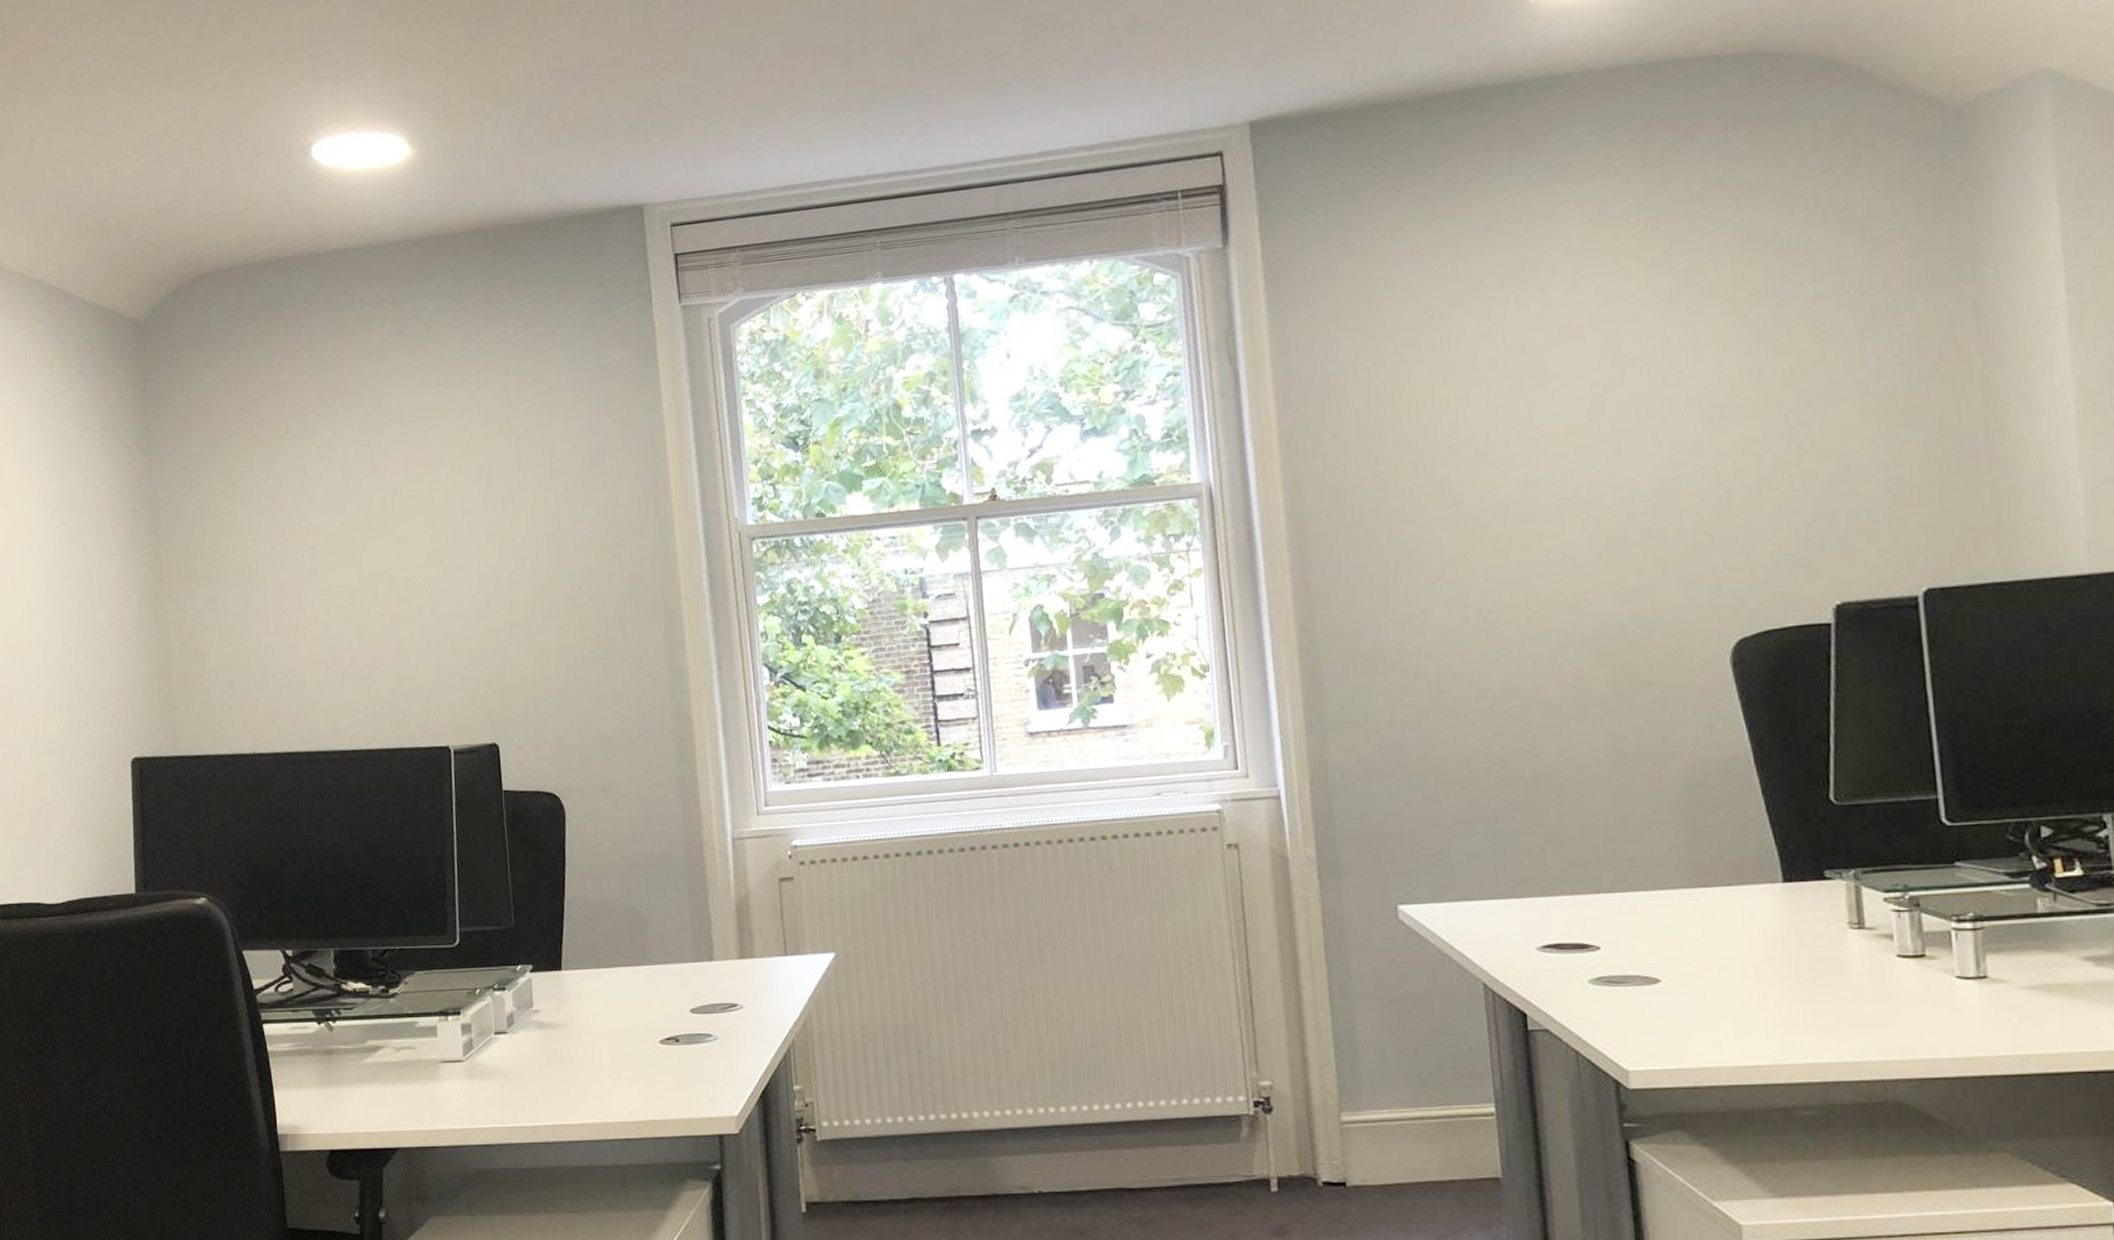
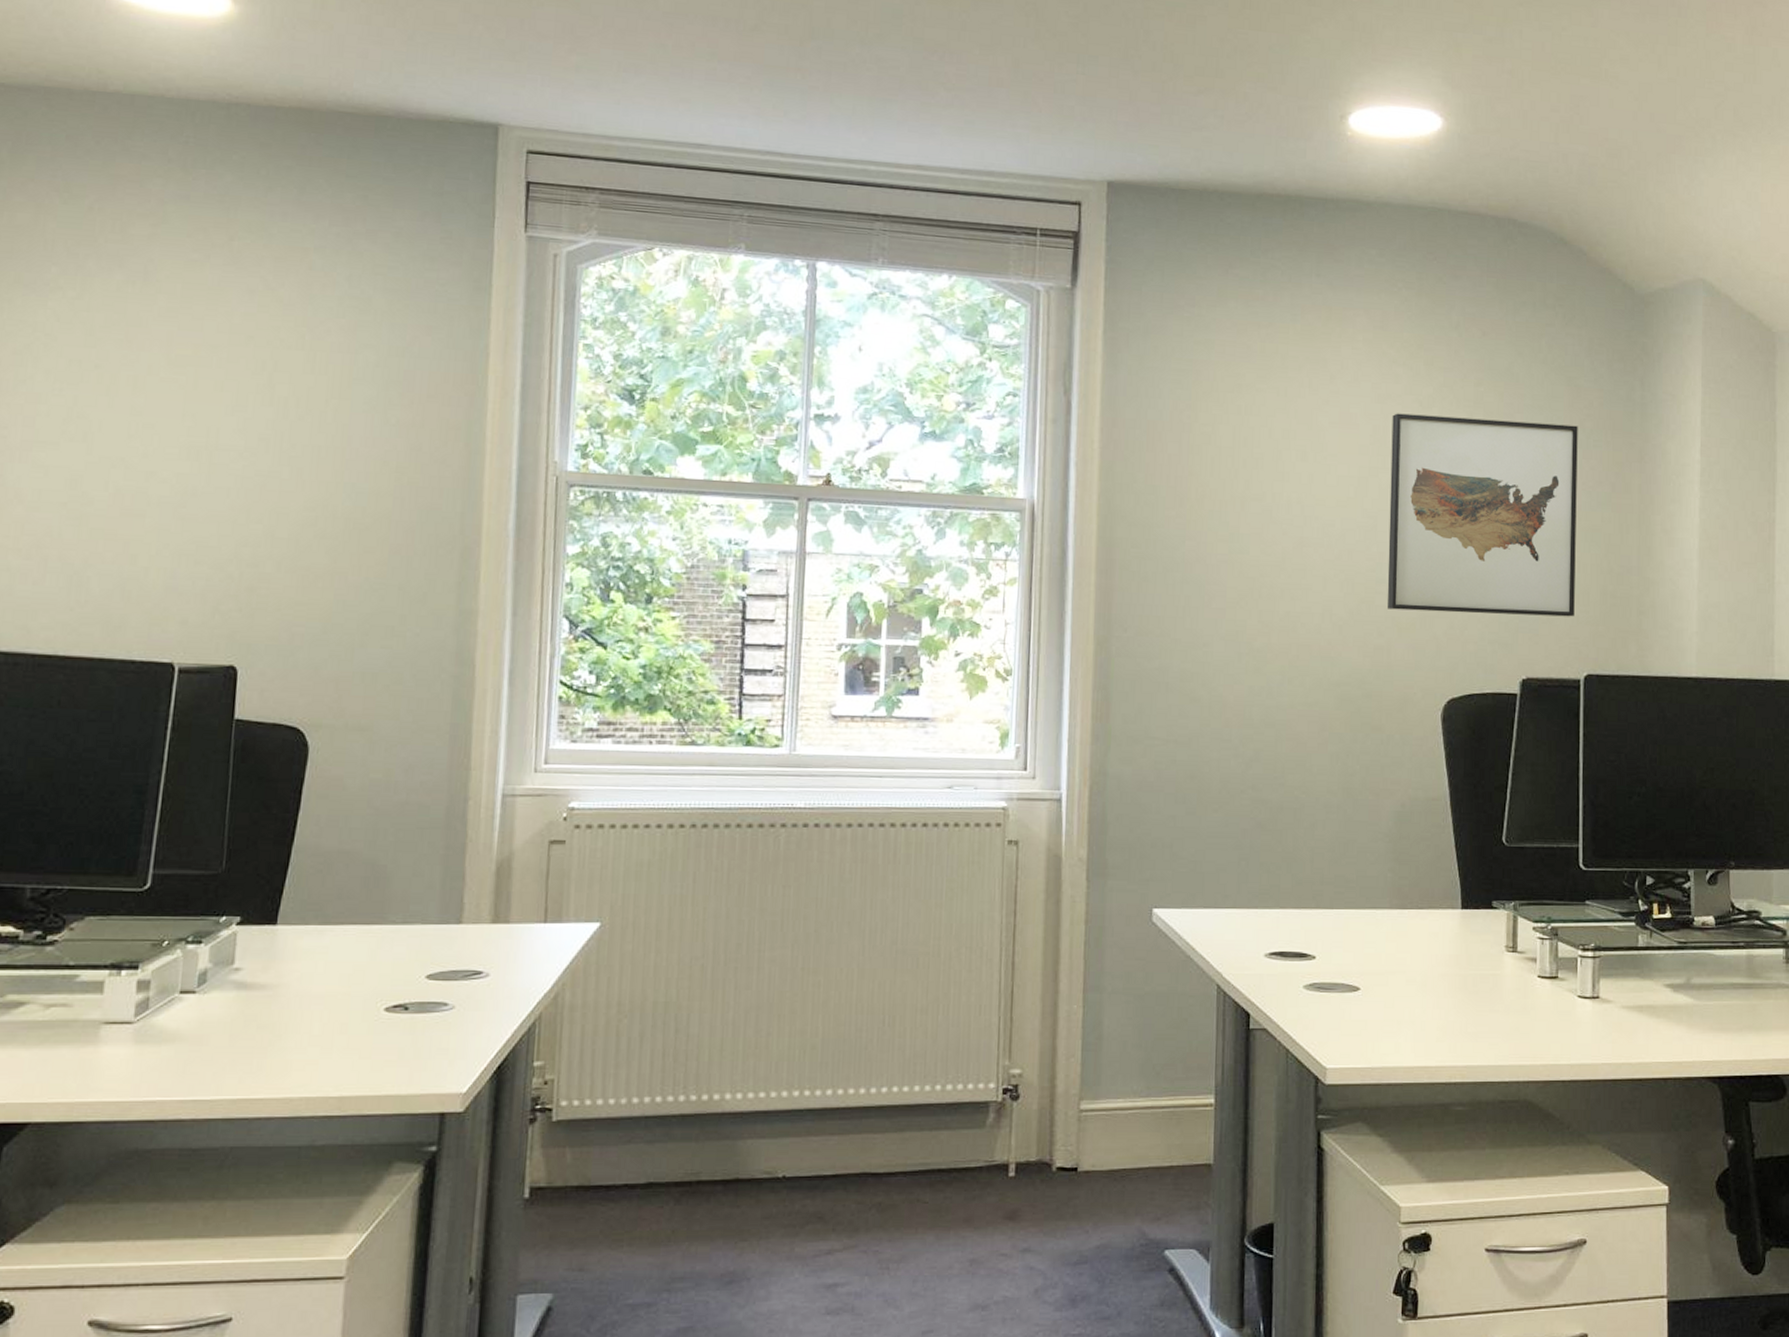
wall art: none [1626,287,1901,545] -> present [1387,413,1578,617]

